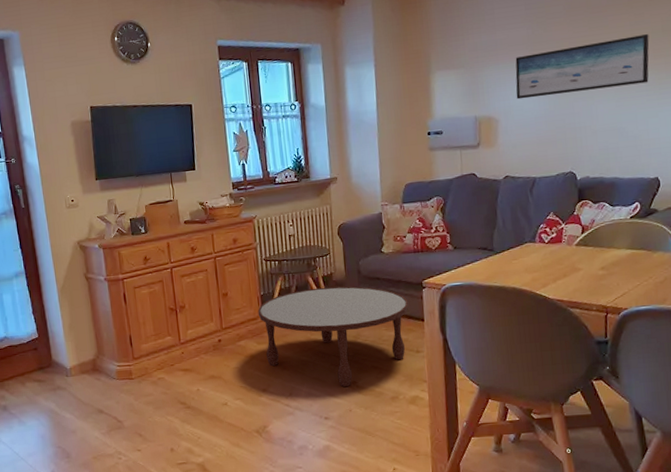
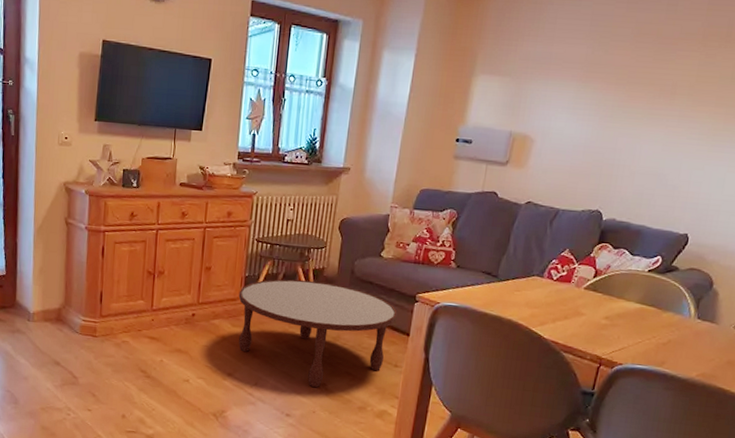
wall art: present [515,34,650,100] -> none [558,75,716,131]

